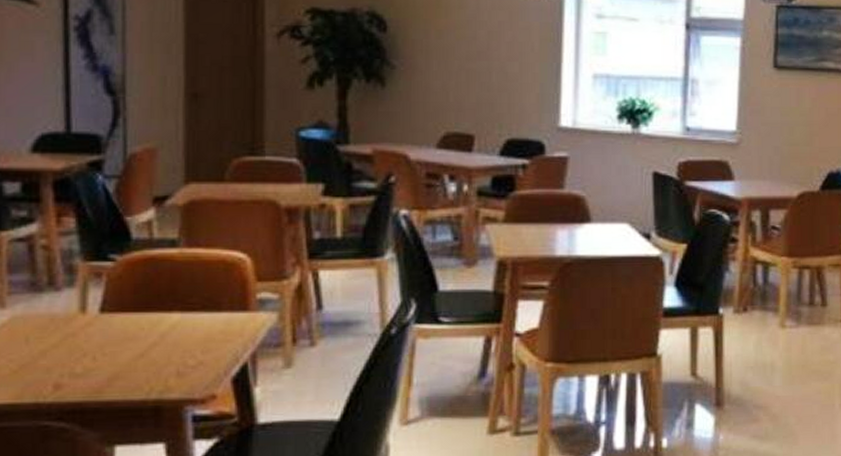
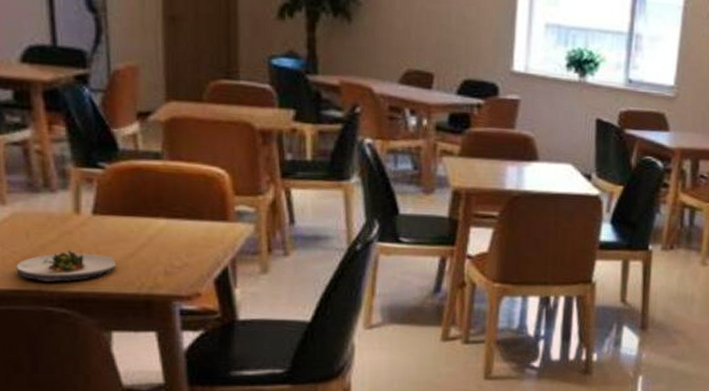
salad plate: none [12,354,124,392] -> present [16,250,117,282]

